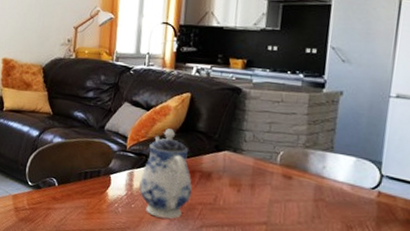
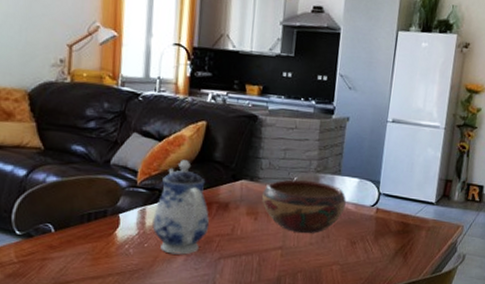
decorative bowl: none [245,153,340,212] -> present [261,179,346,234]

